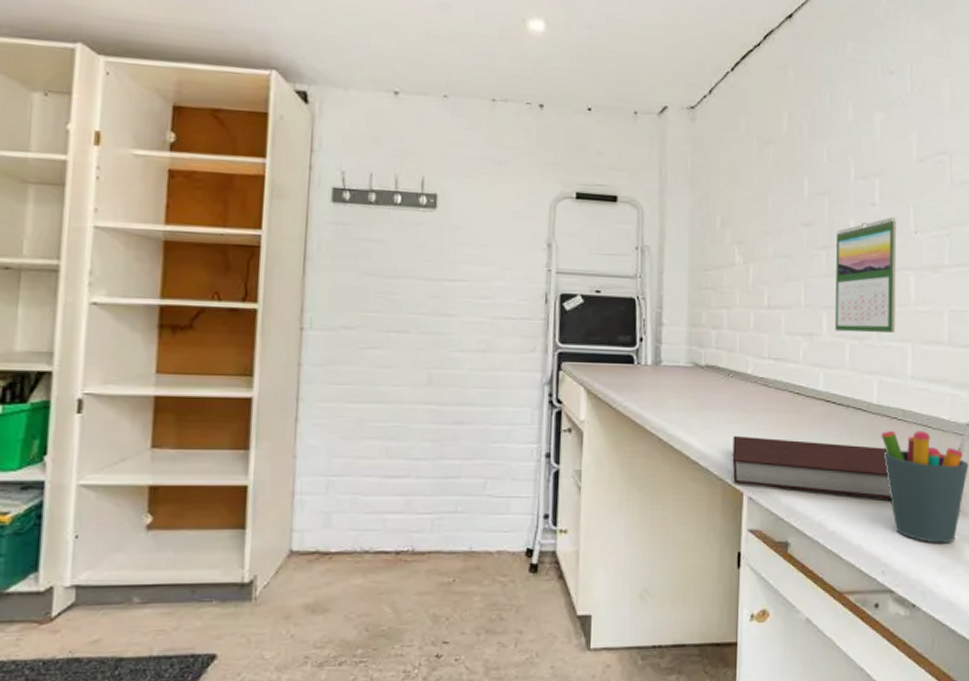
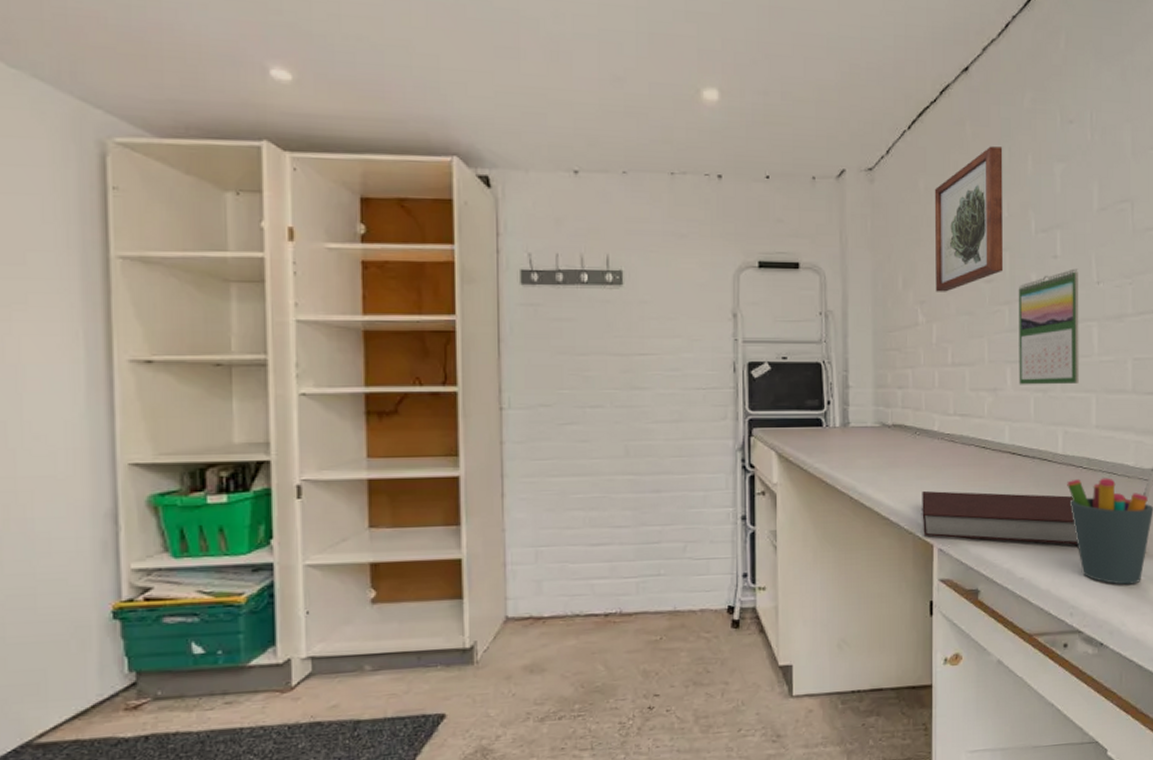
wall art: none [753,92,824,234] -> present [934,146,1004,292]

